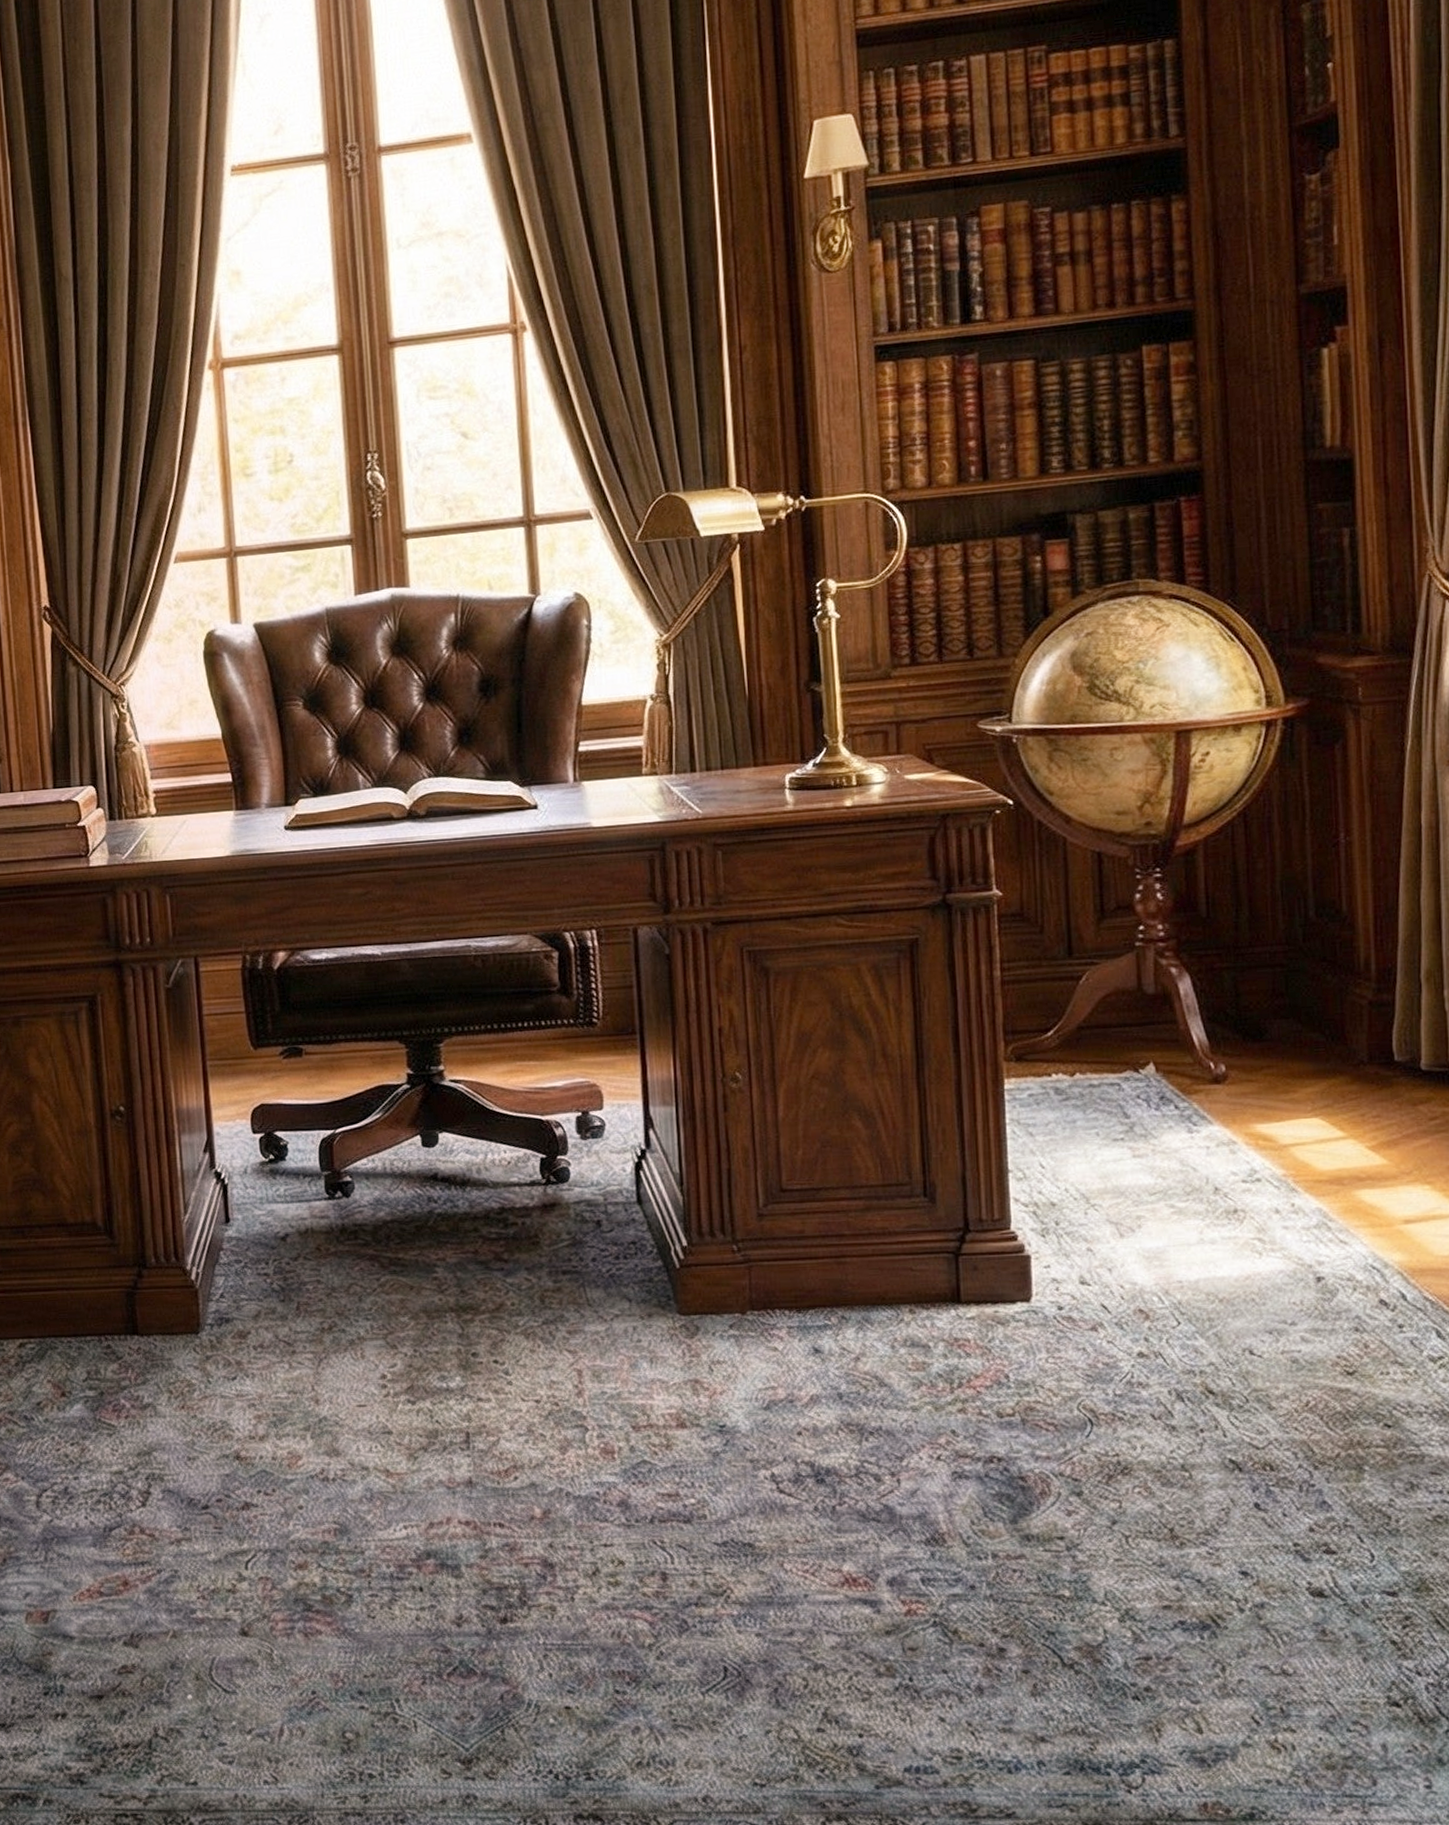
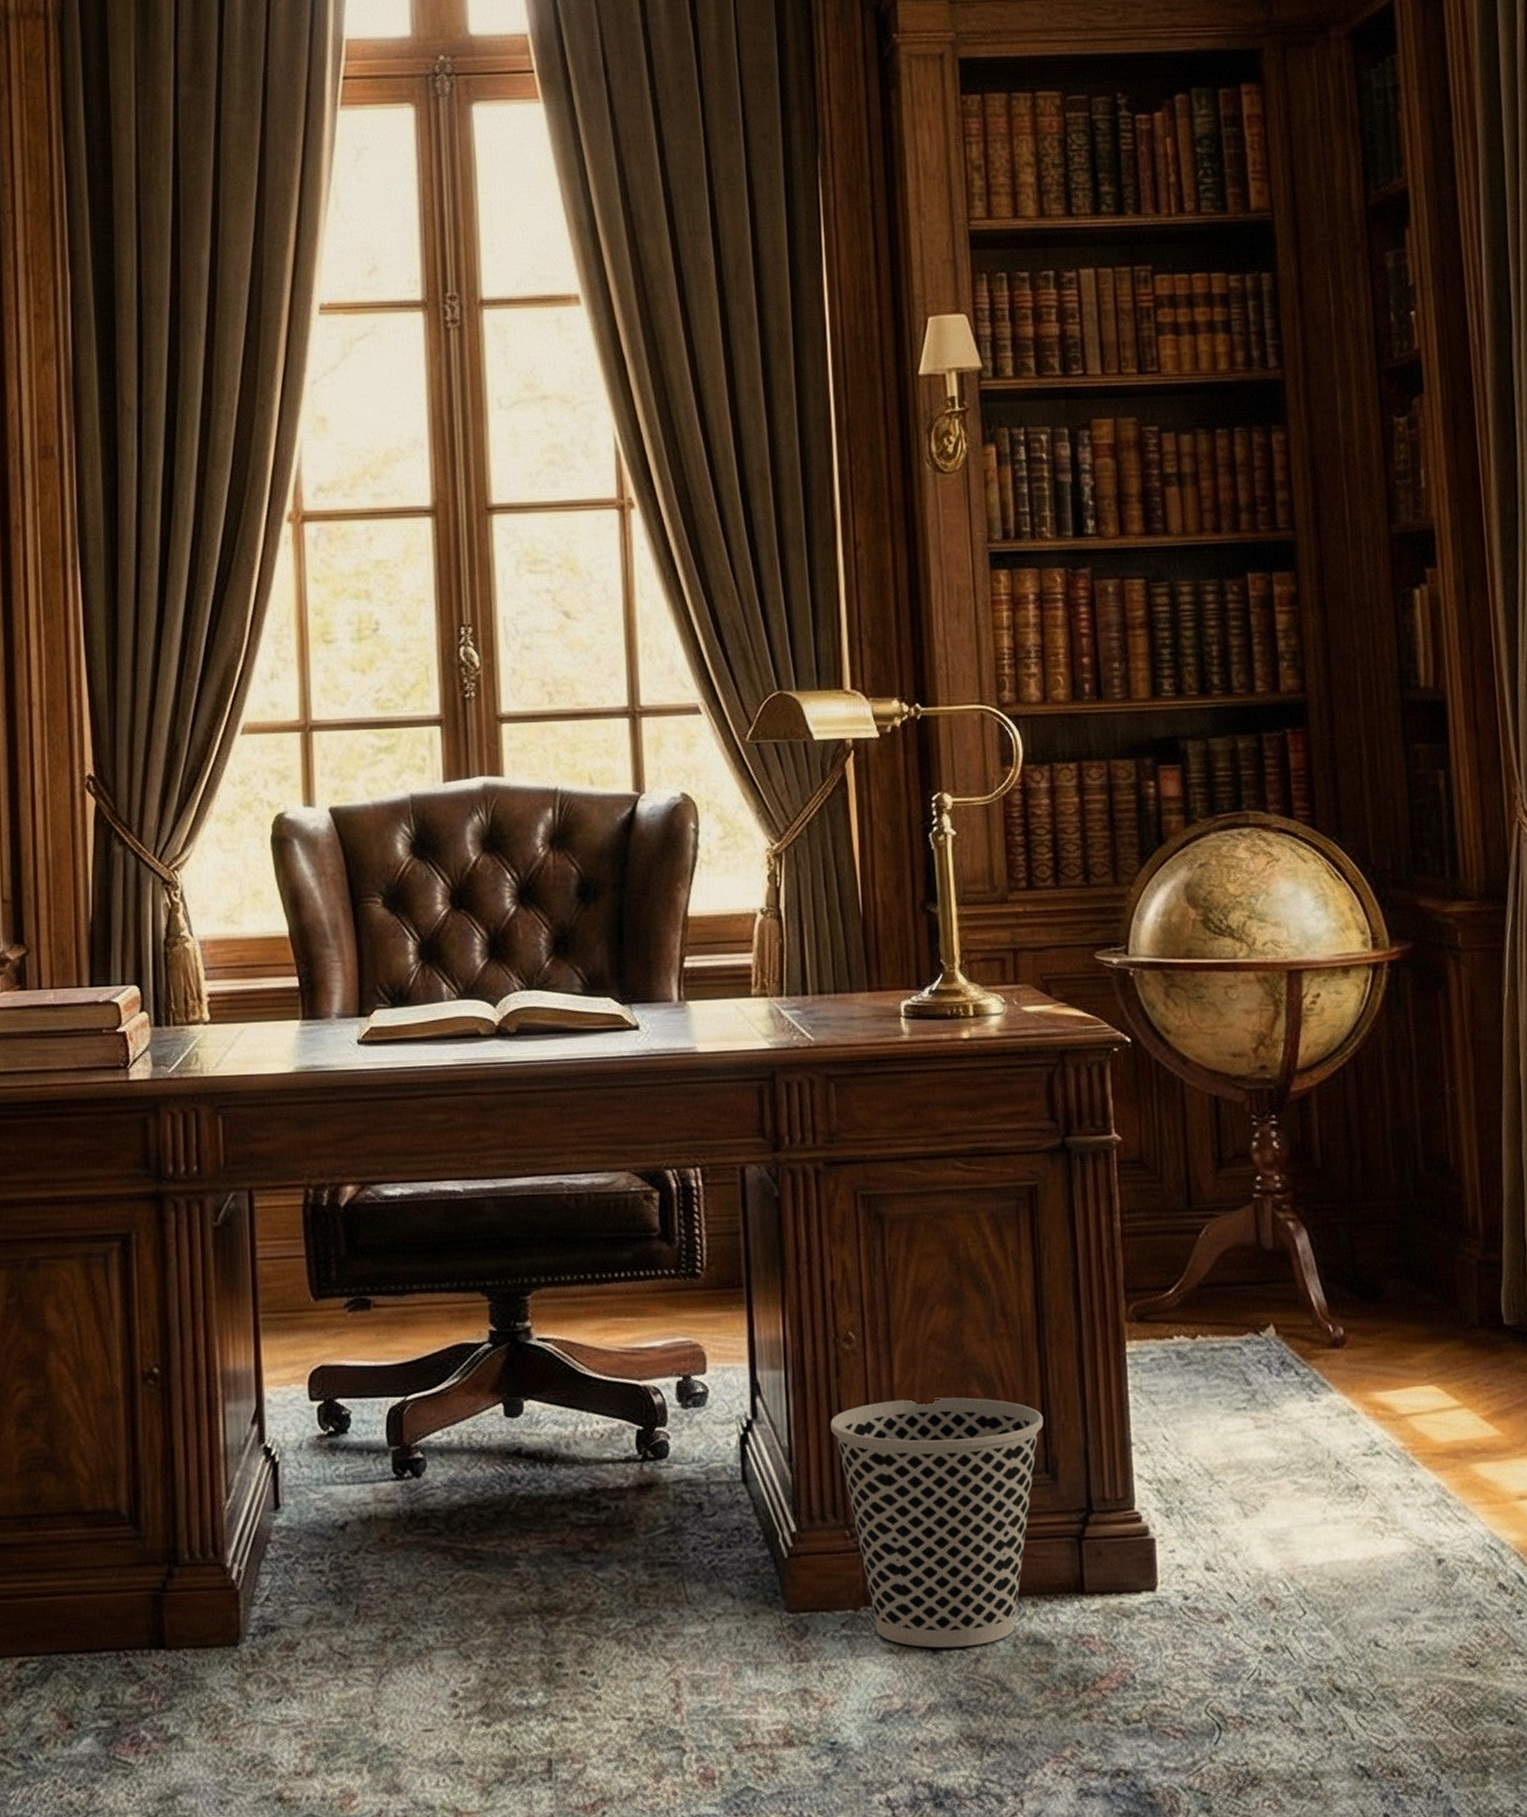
wastebasket: none [718,1129,923,1348] -> present [830,1397,1044,1648]

